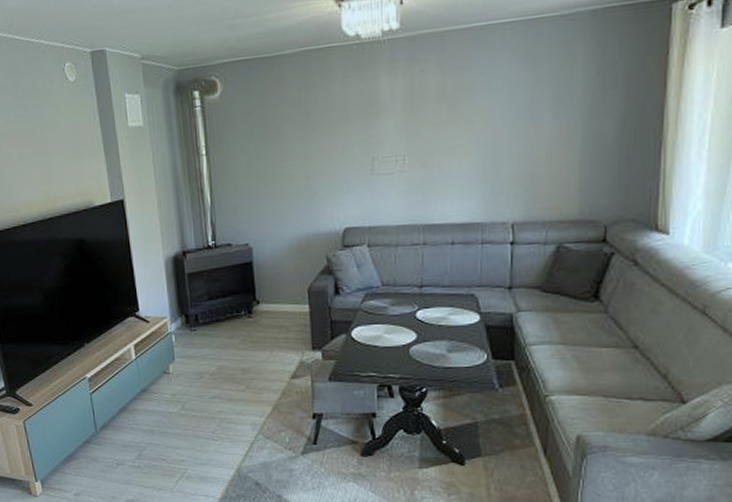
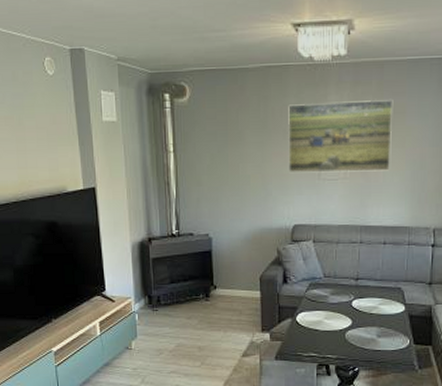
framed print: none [333,76,458,169] -> present [287,99,393,173]

